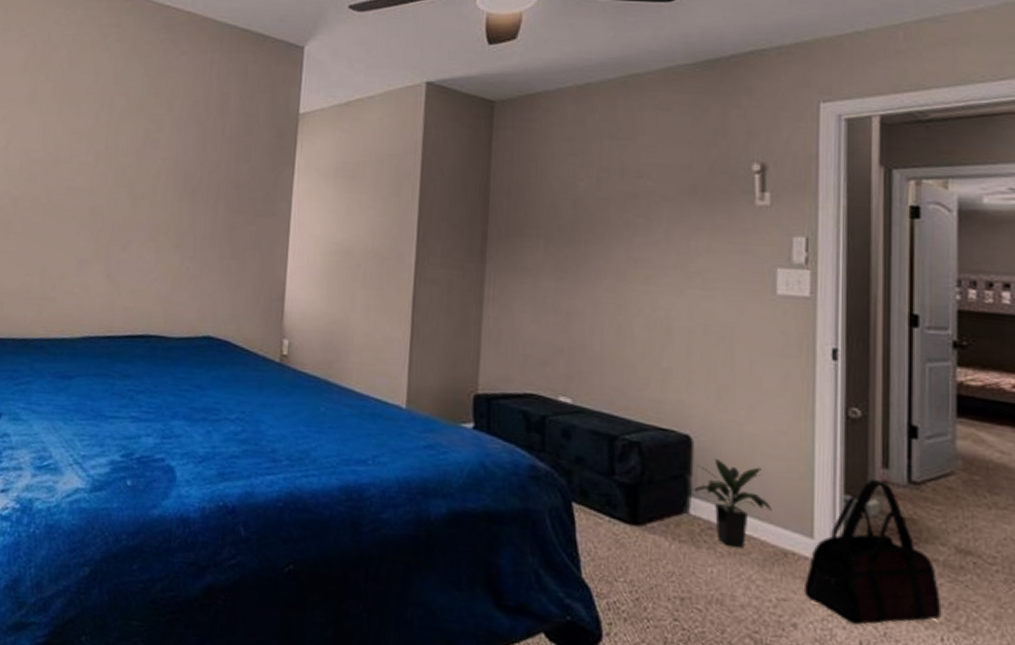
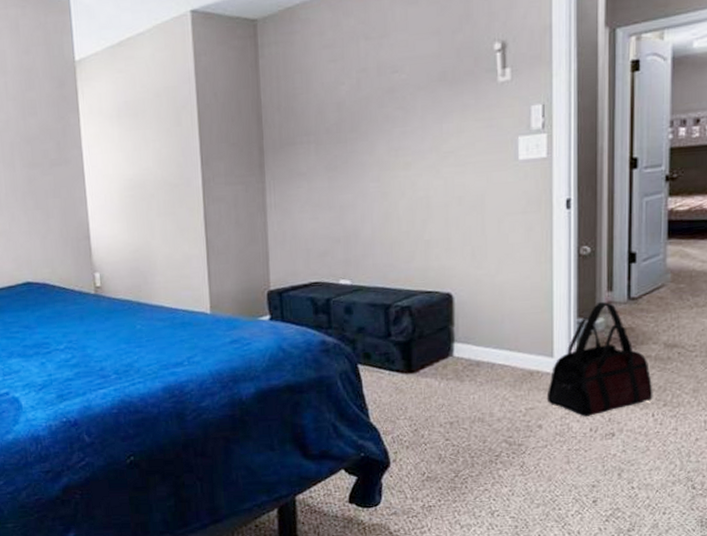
potted plant: present [692,459,772,548] -> none [455,308,520,376]

